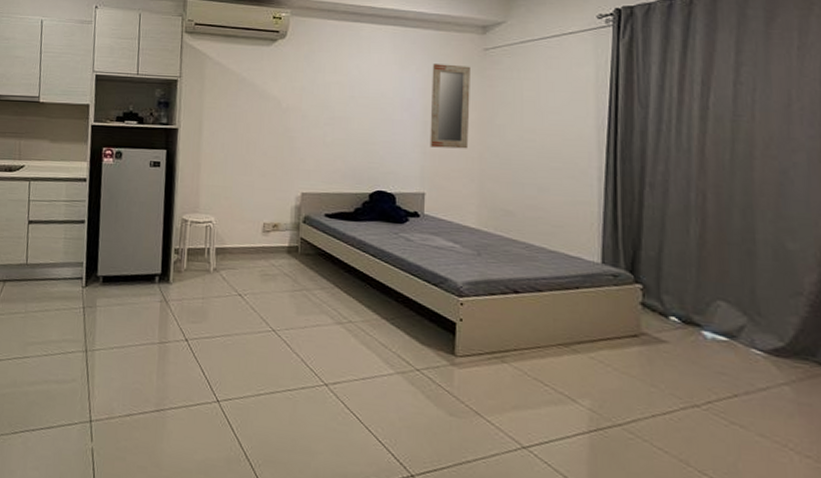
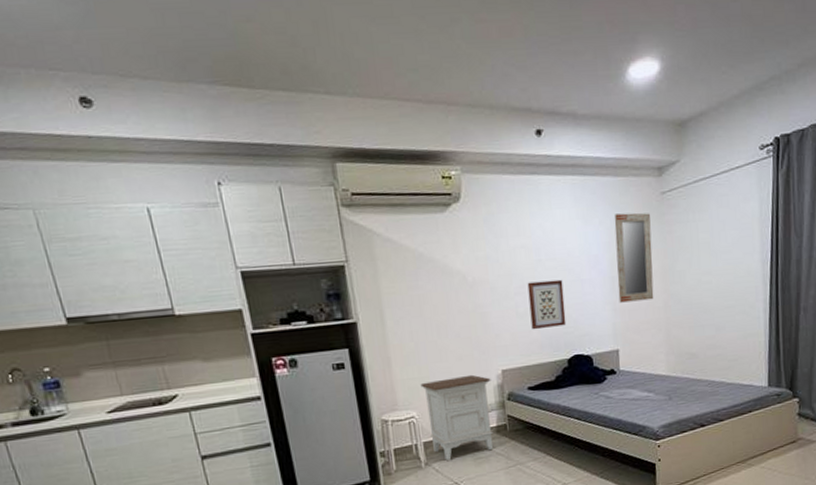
nightstand: none [223,191,290,270] -> present [420,374,494,460]
wall art: none [336,115,373,161] -> present [527,279,566,330]

